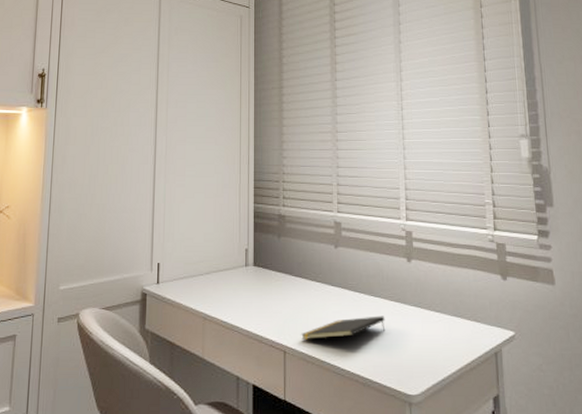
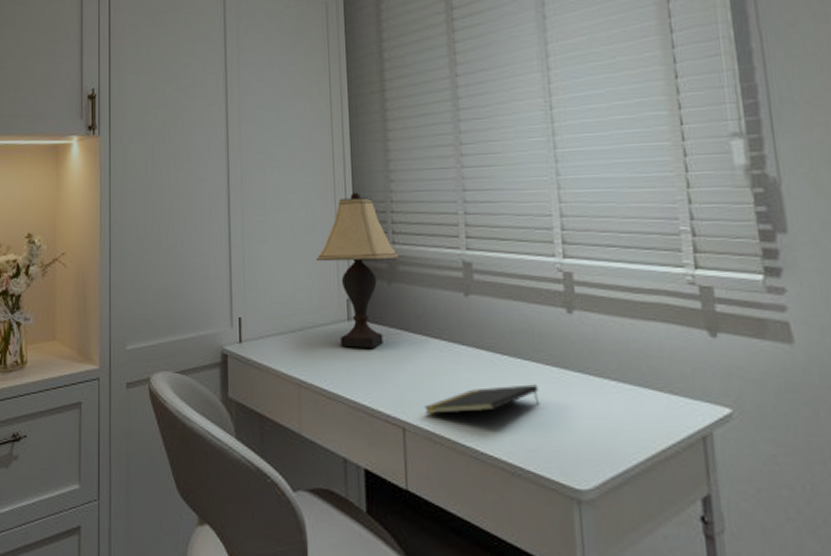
lamp: none [222,165,288,288] -> present [315,192,400,348]

